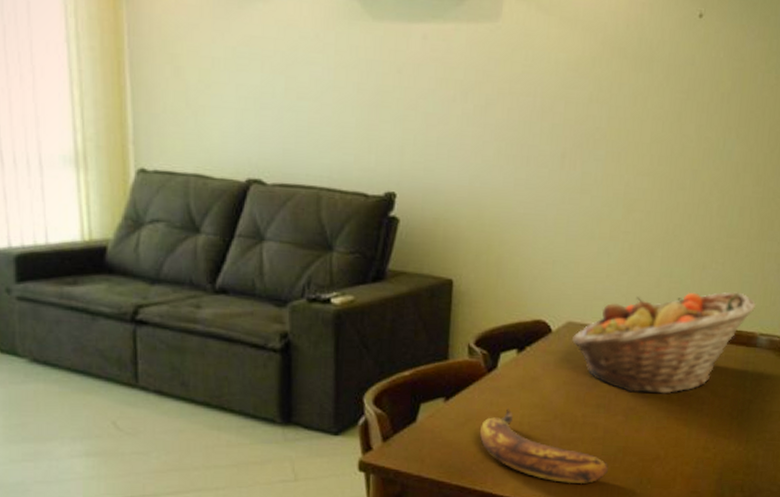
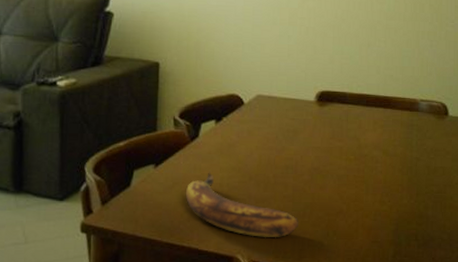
fruit basket: present [571,292,757,394] -> none [261,65,416,155]

